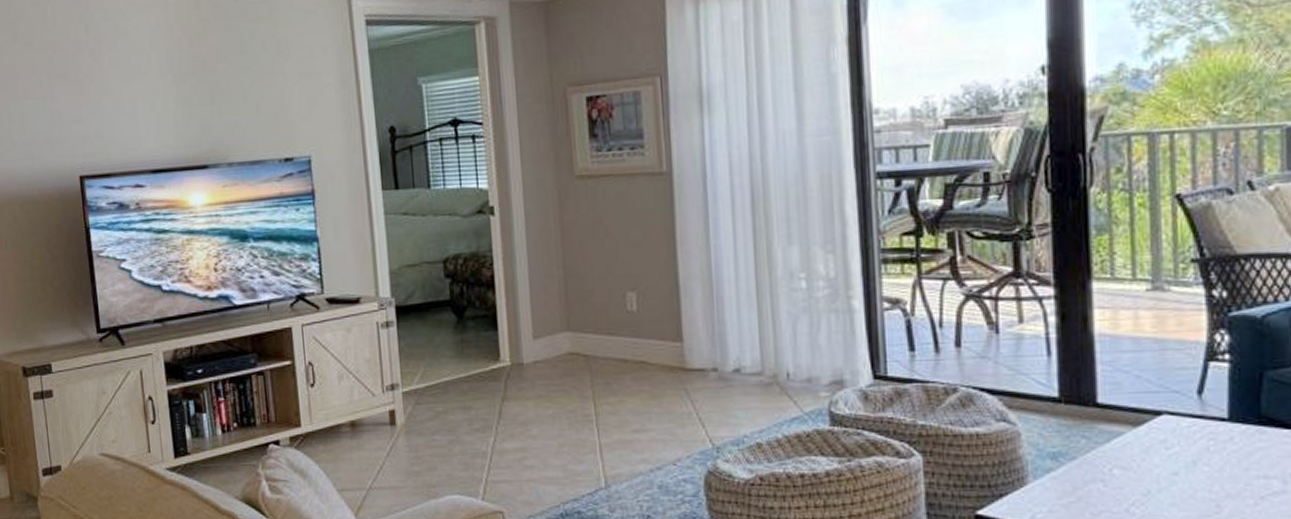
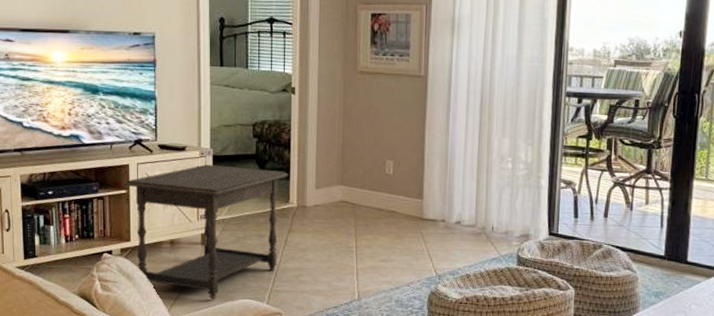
side table: none [287,318,496,498] -> present [123,164,289,300]

